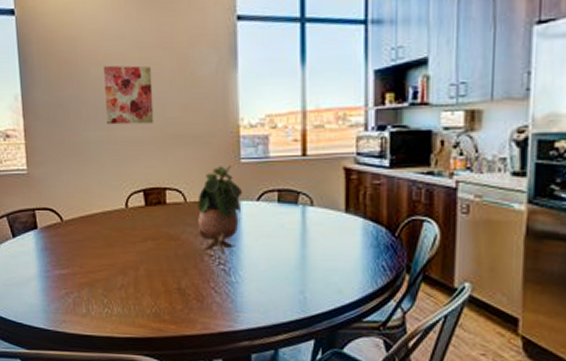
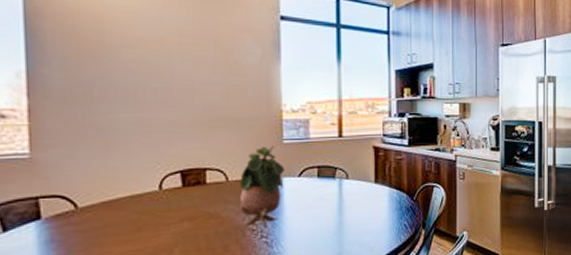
wall art: present [102,65,154,125] -> none [136,48,194,107]

